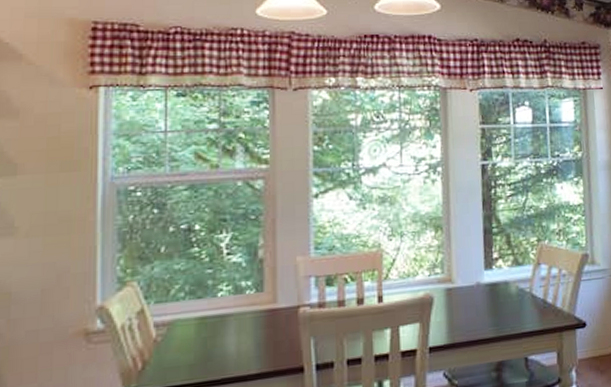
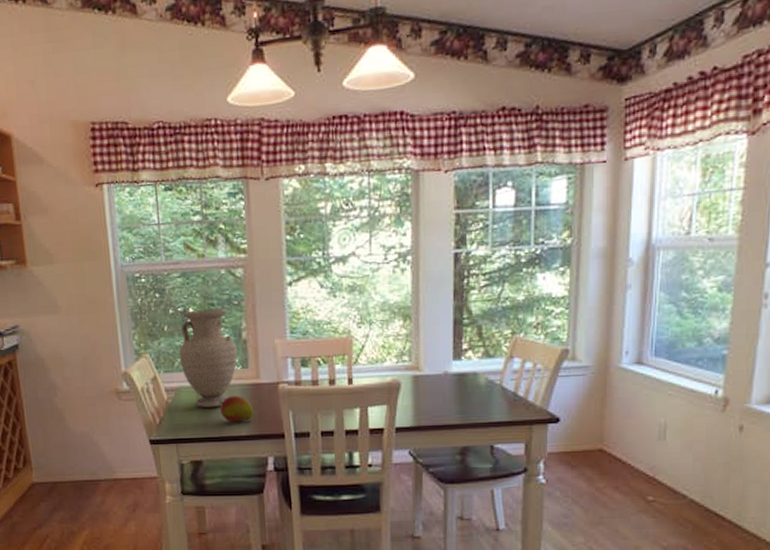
vase: none [177,224,251,344] -> present [179,308,238,407]
fruit: none [226,325,268,360] -> present [220,395,254,423]

